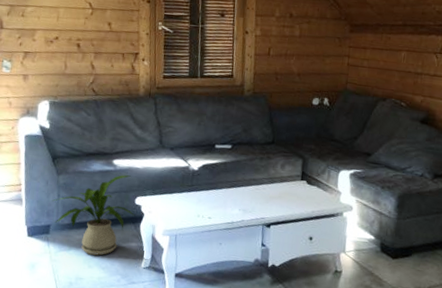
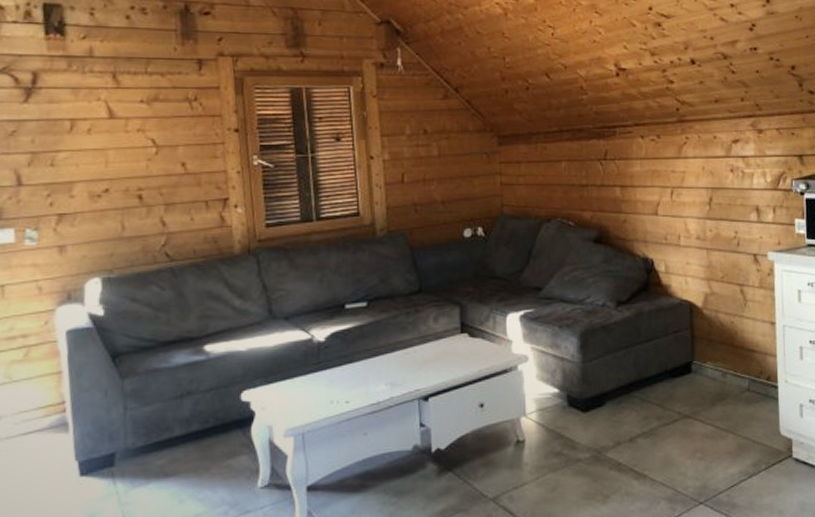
house plant: present [52,175,135,256] -> none [115,363,243,484]

